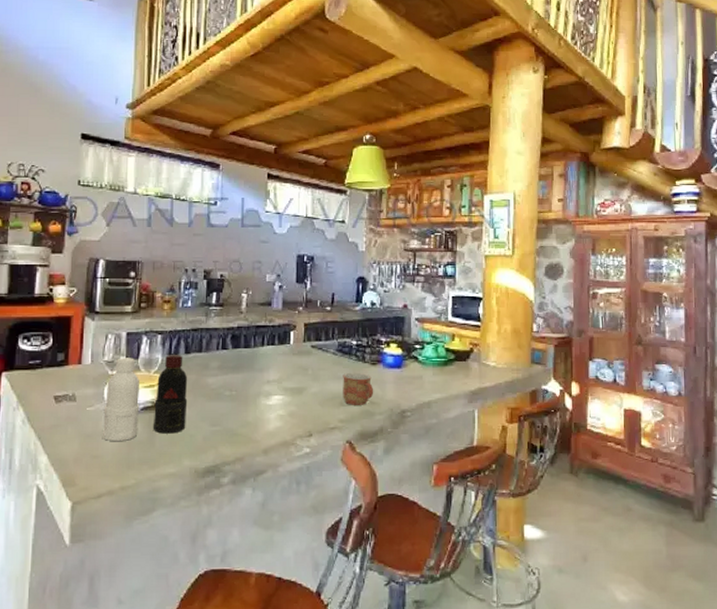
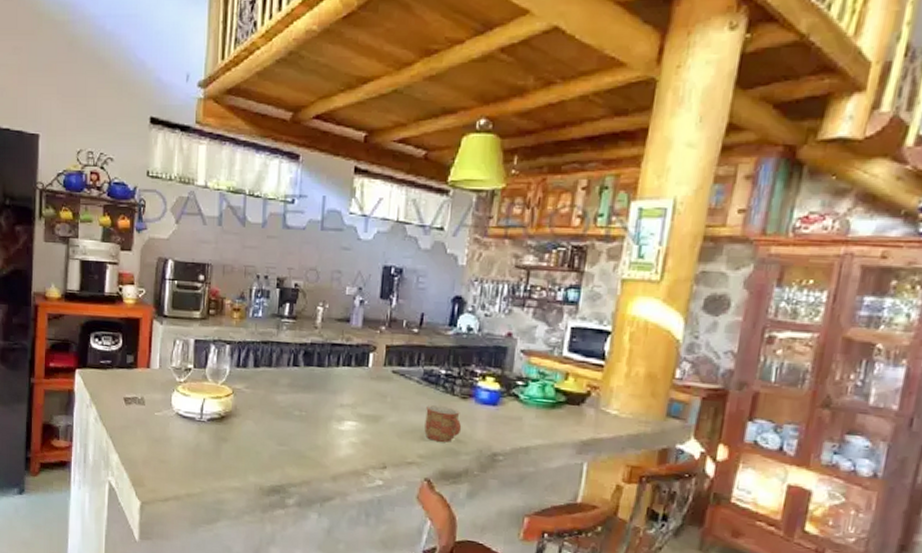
bottle: present [102,355,188,442] -> none [169,365,256,450]

